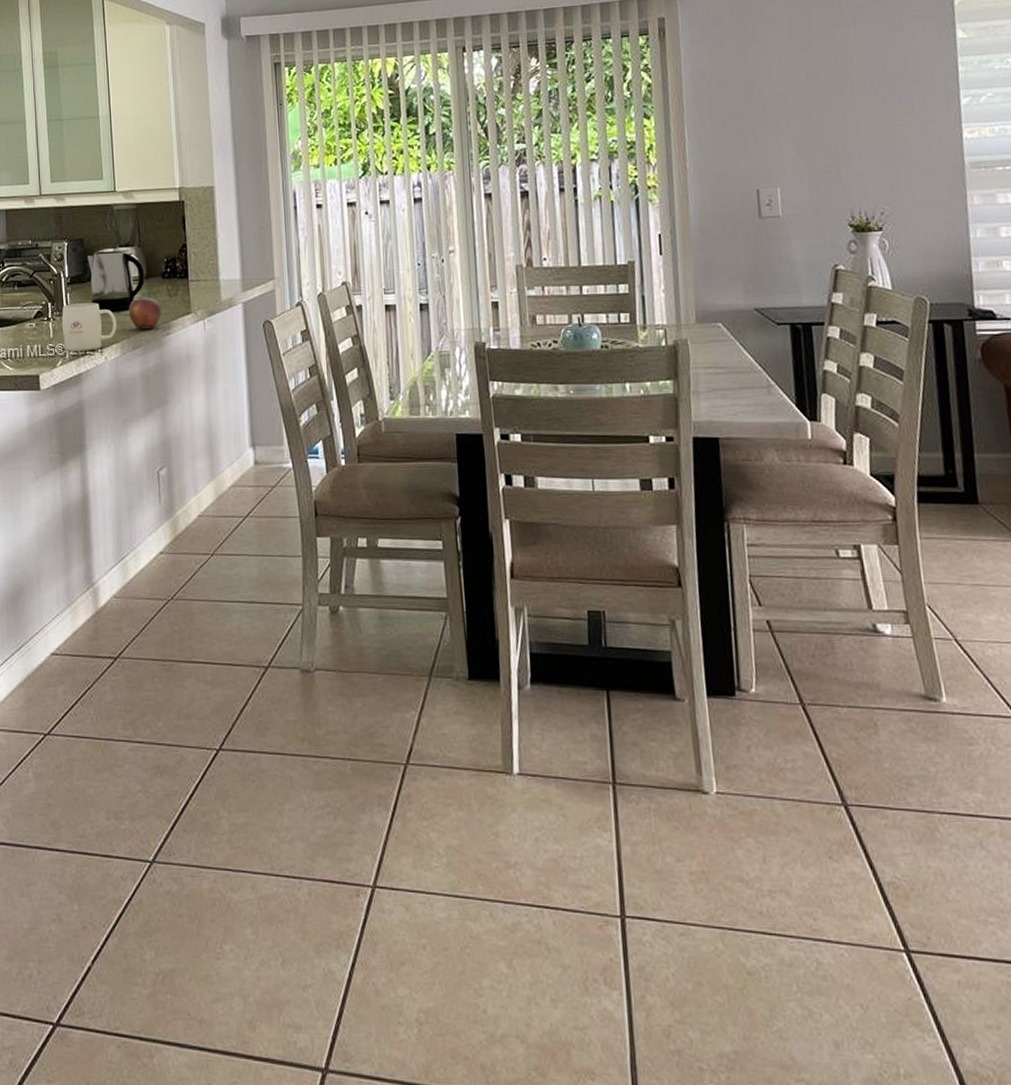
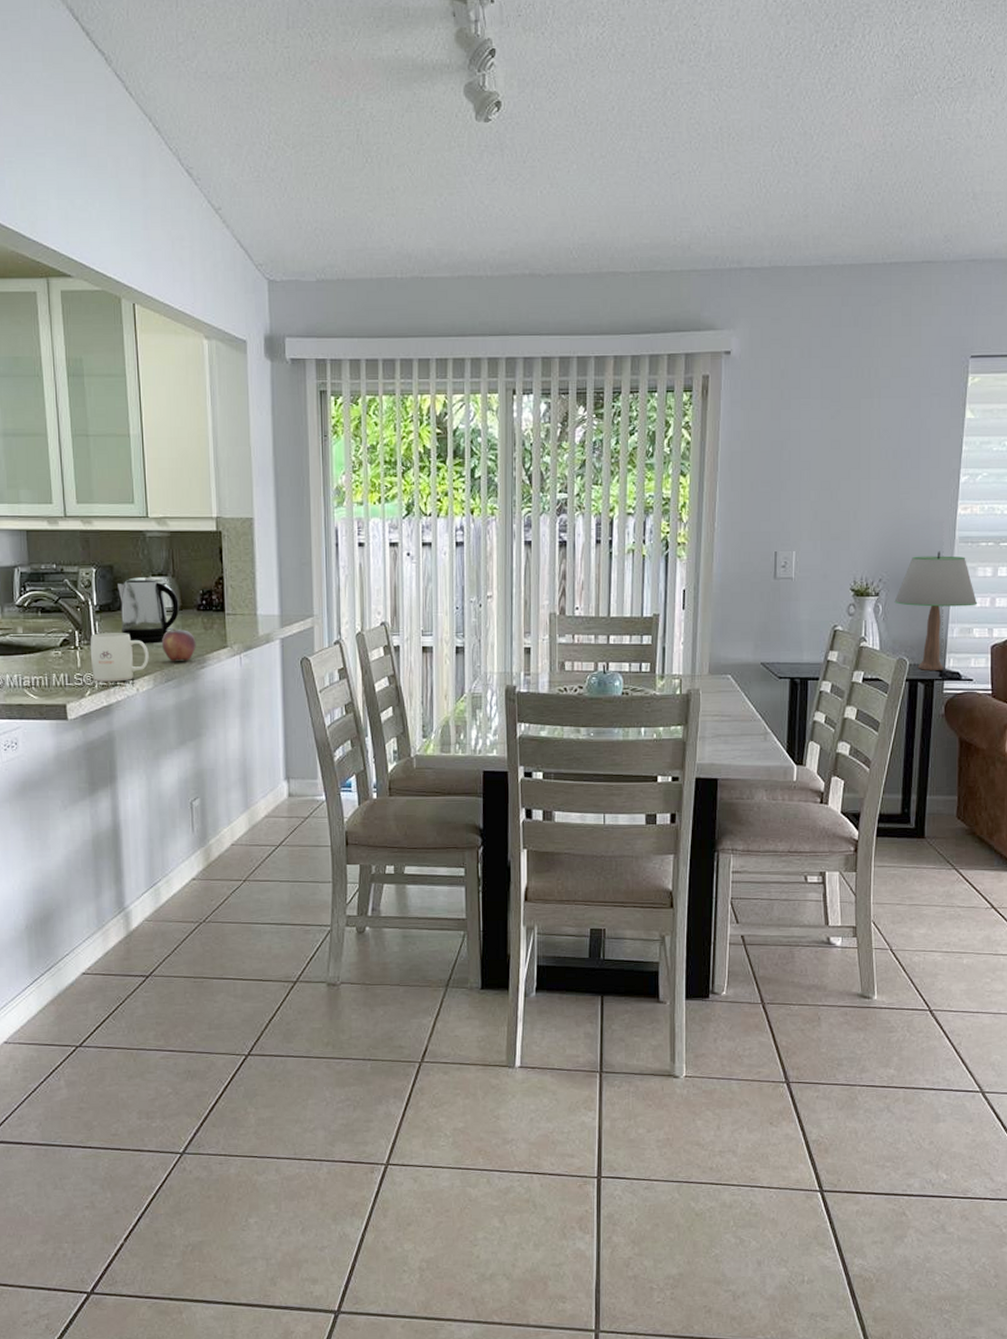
table lamp: none [902,178,1003,311] -> present [894,551,978,672]

